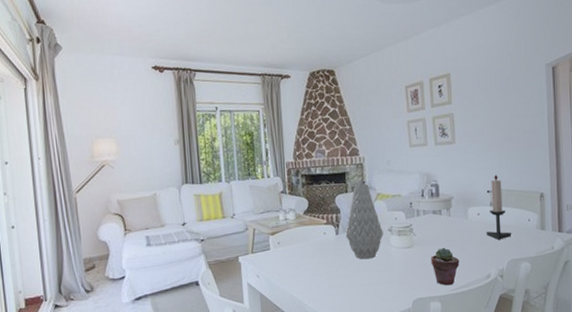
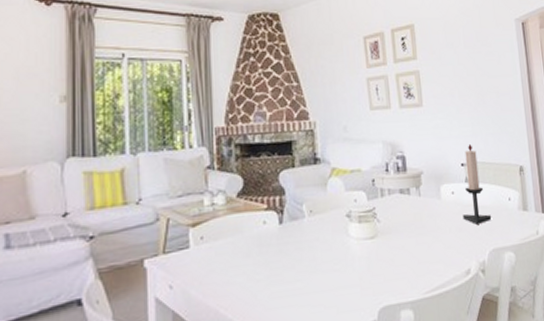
vase: present [345,183,383,260] -> none [291,155,340,257]
potted succulent: present [431,247,460,286] -> none [399,236,434,287]

